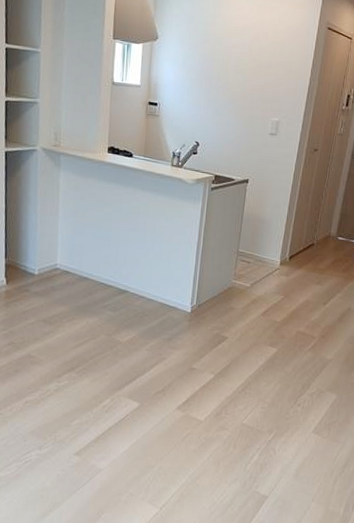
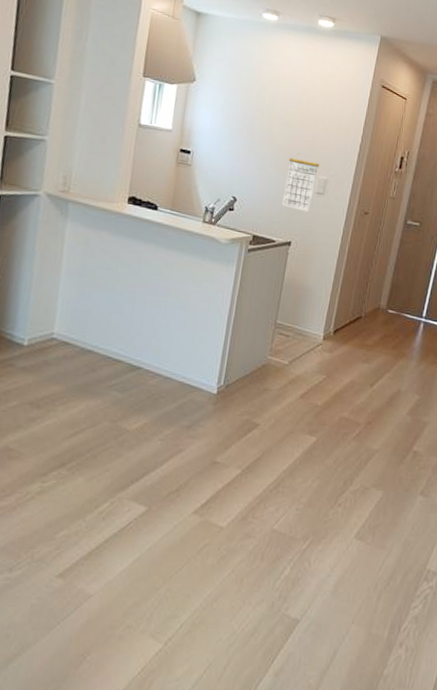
calendar: none [239,103,272,152] -> present [281,158,320,213]

